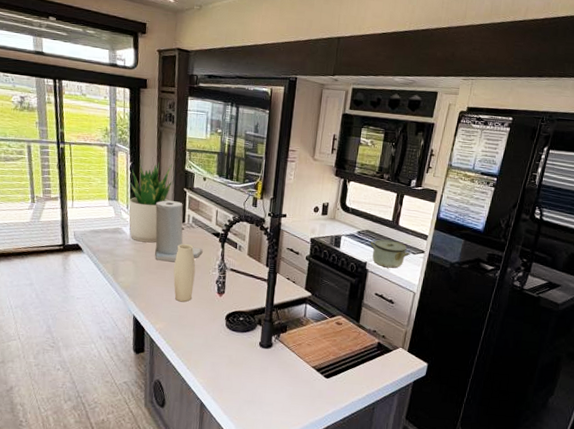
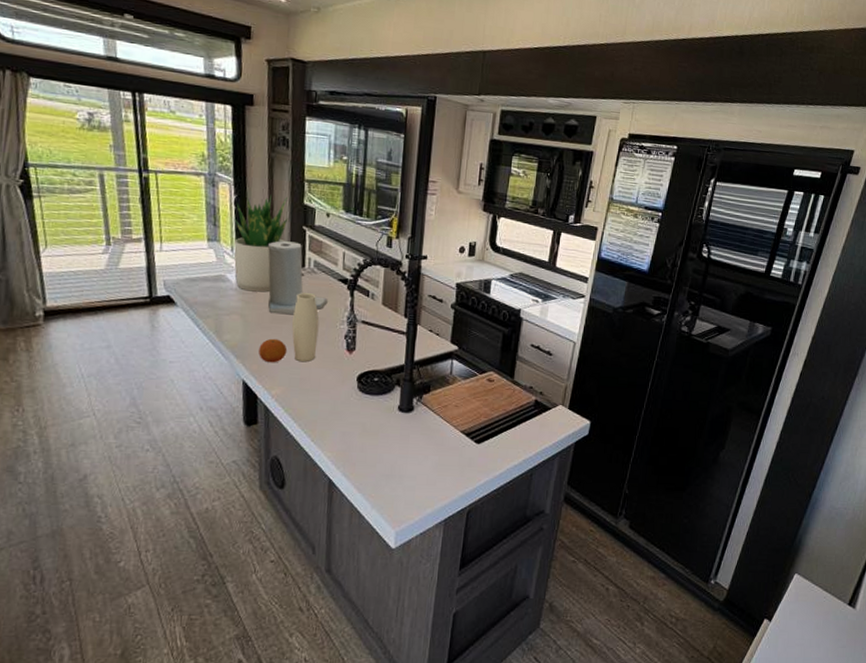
fruit: none [146,281,169,302] -> present [259,338,288,363]
cooking pot: present [370,239,411,268] -> none [524,283,570,316]

